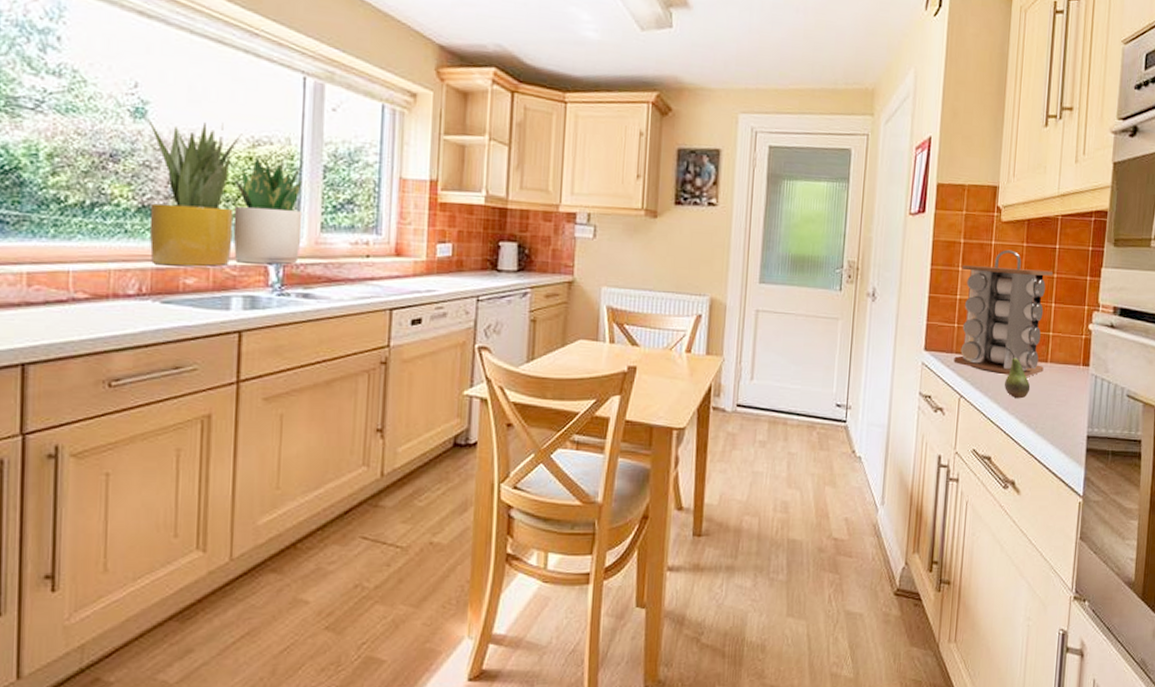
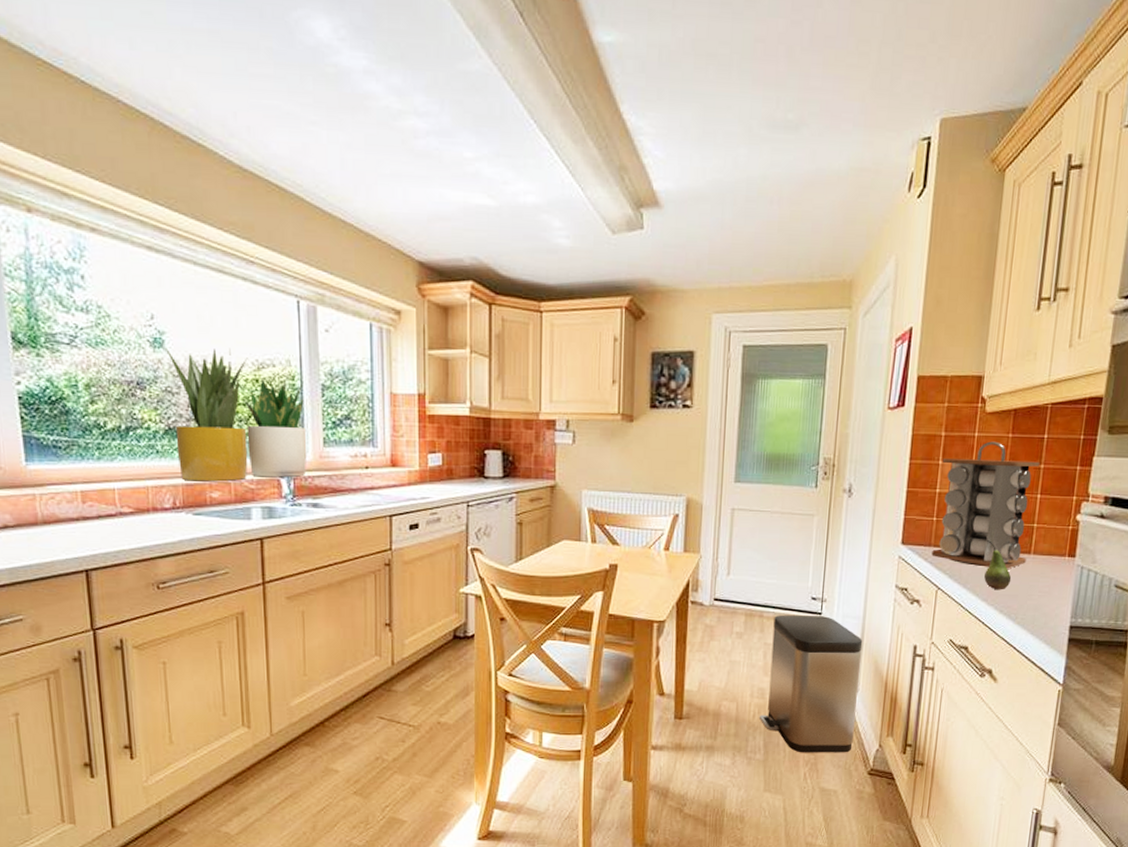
pedal bin: none [782,423,888,572] -> present [758,616,863,752]

